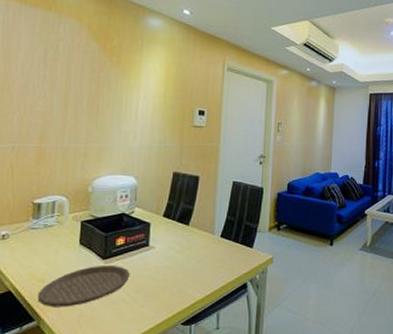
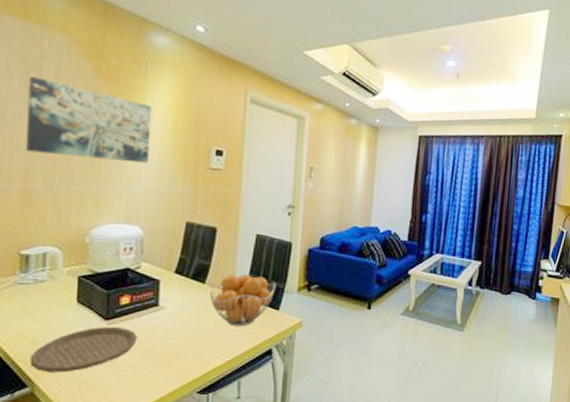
wall art: none [41,55,146,123] -> present [25,77,152,164]
fruit basket: none [192,216,250,264] -> present [209,274,277,327]

